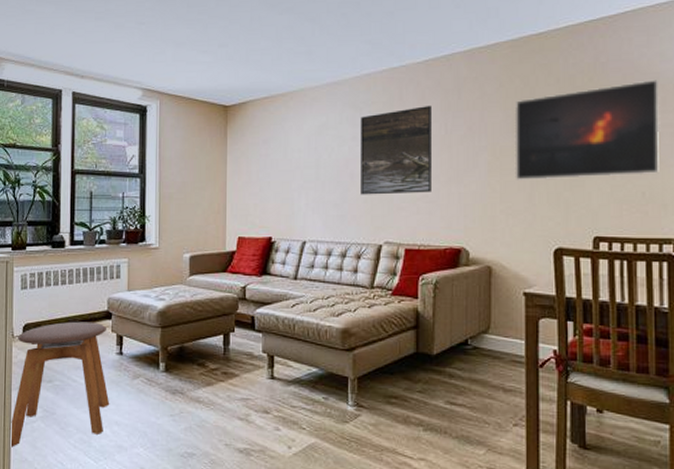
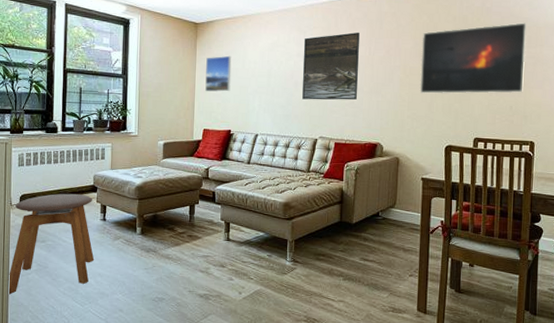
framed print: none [239,143,271,191] -> present [205,55,232,92]

